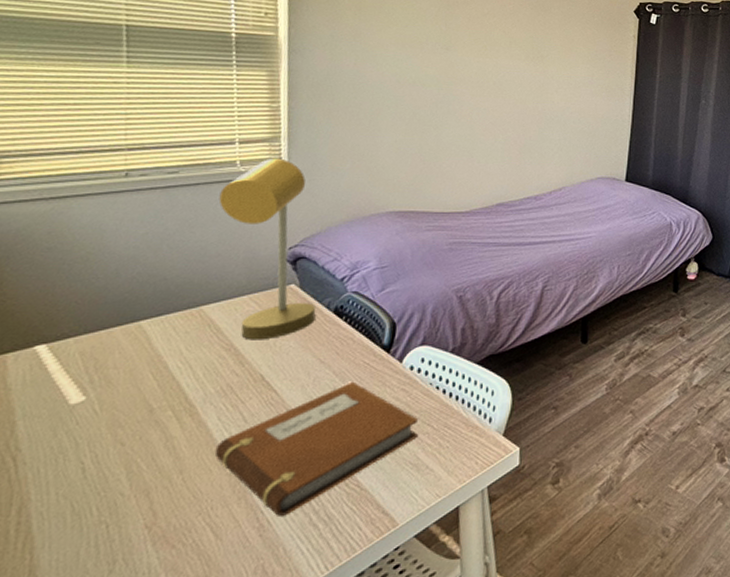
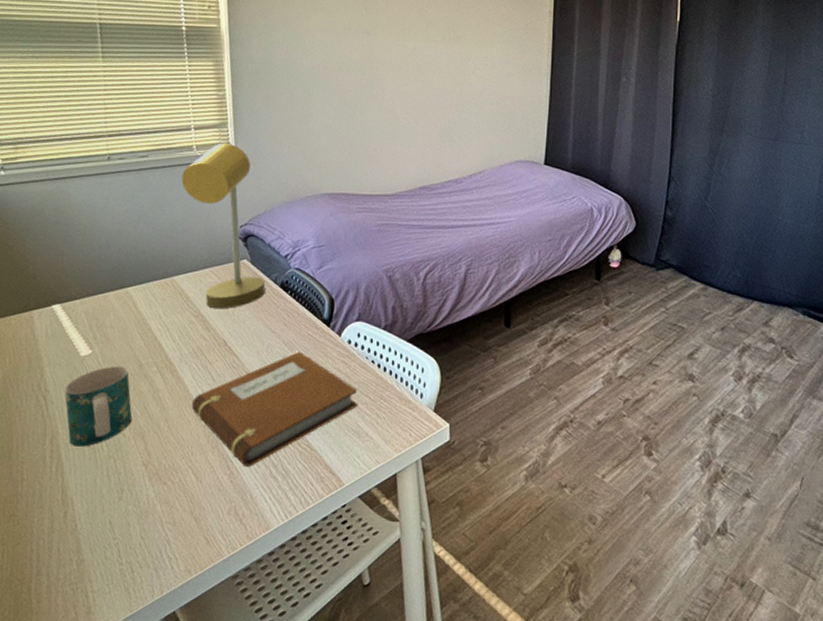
mug: none [43,413,135,514] -> present [64,366,132,447]

